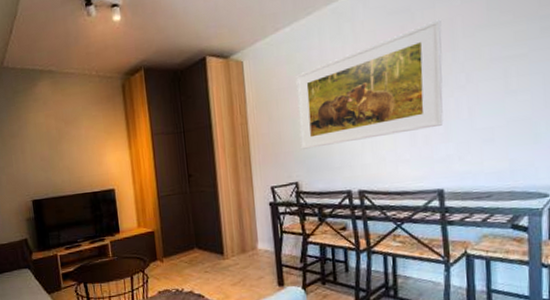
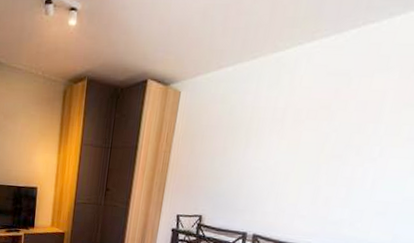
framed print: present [295,19,444,150] -> none [212,89,375,192]

